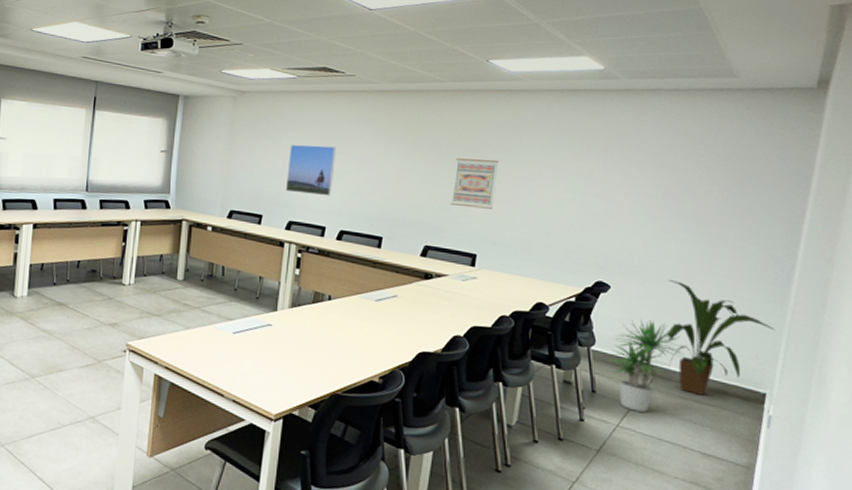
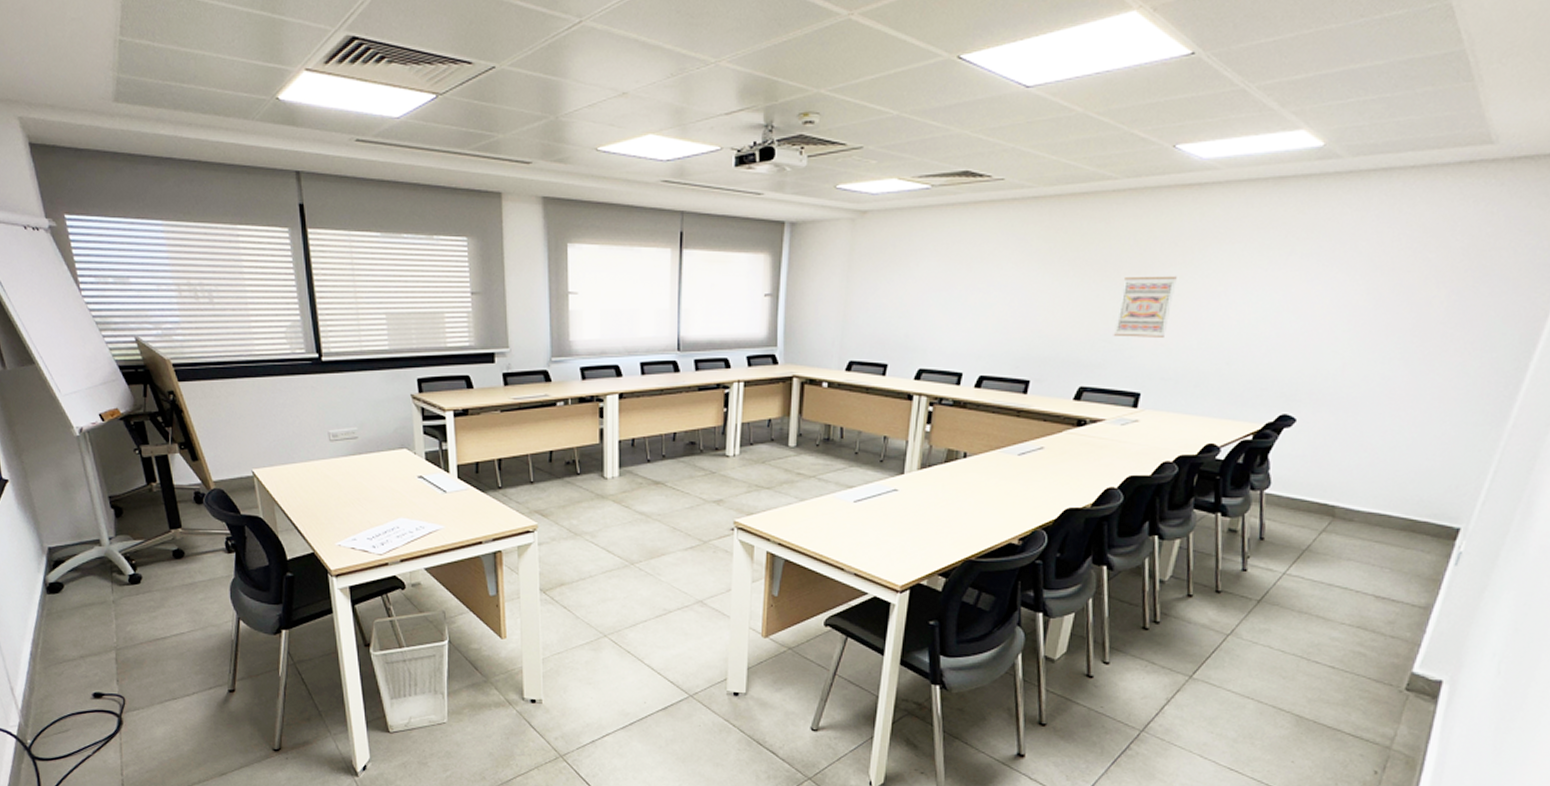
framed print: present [285,144,337,196] -> none [915,273,978,336]
potted plant: present [608,319,686,412] -> none [1282,454,1376,557]
house plant: present [665,279,775,395] -> none [1351,406,1485,535]

